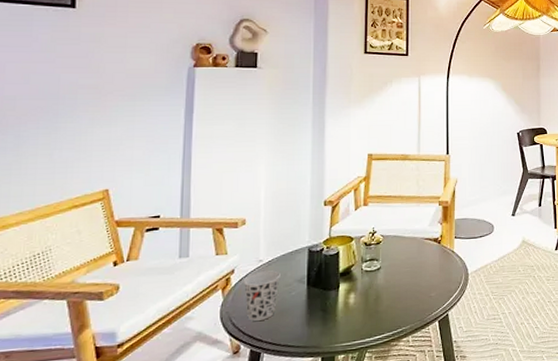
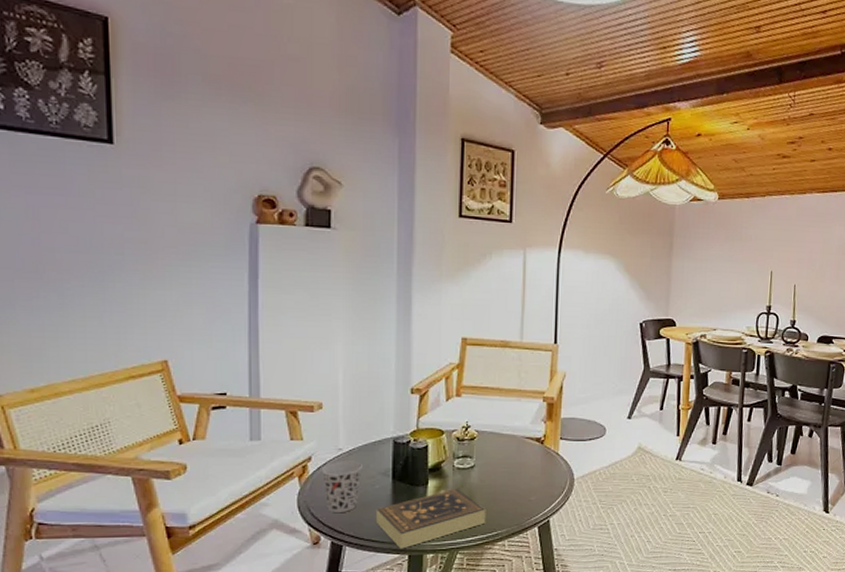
book: none [291,290,392,352] -> present [375,489,486,549]

